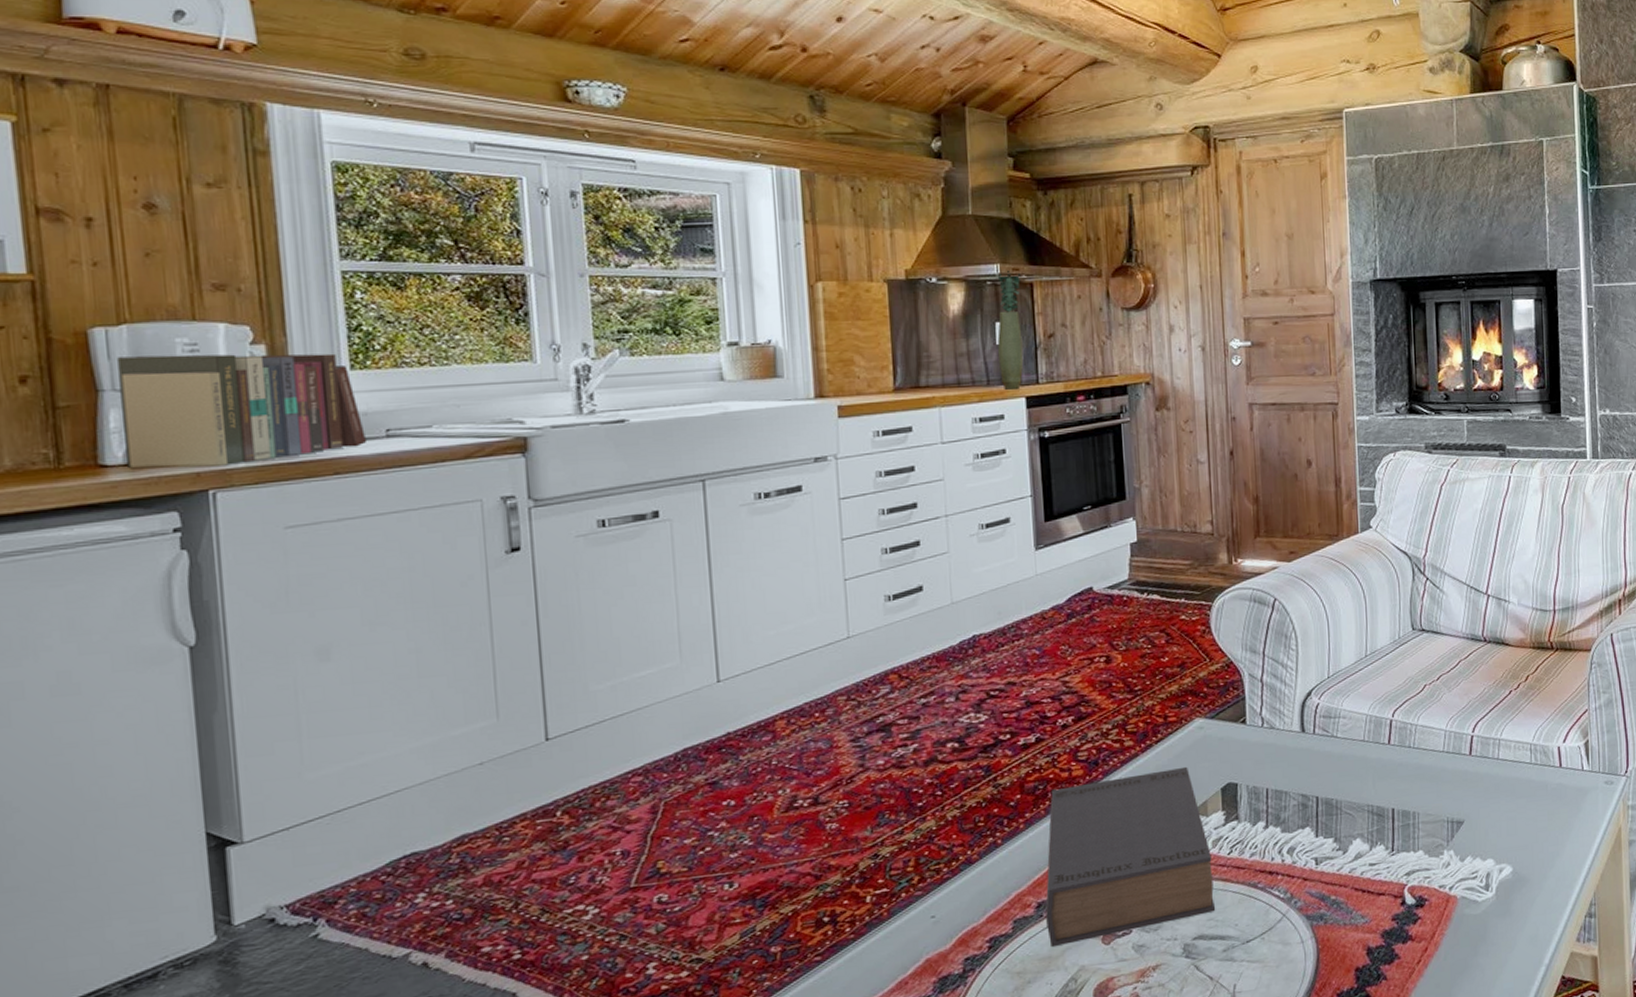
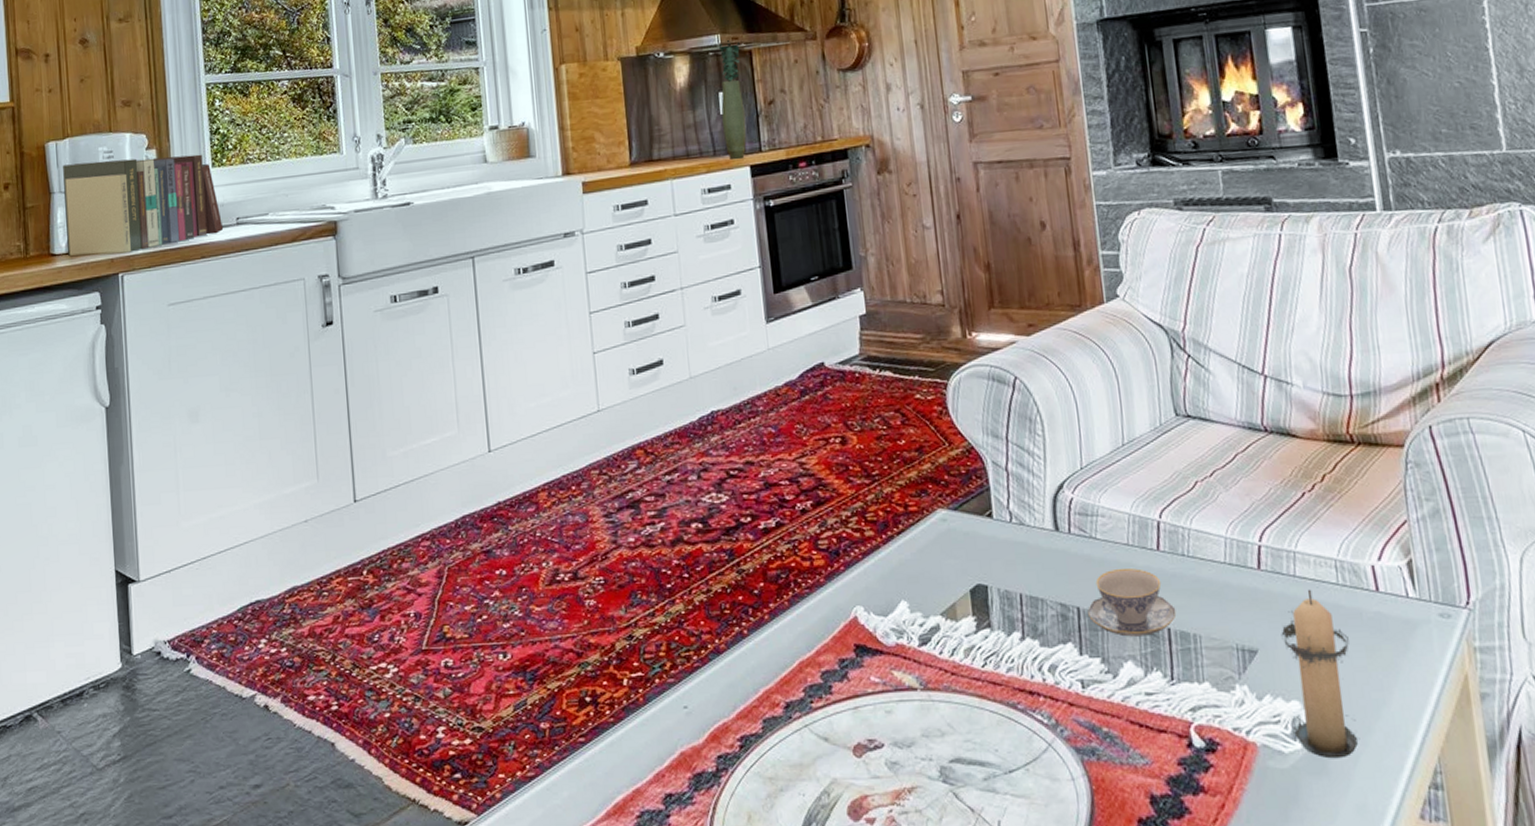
book: present [1045,766,1216,948] -> none [793,562,973,754]
teacup: none [1325,760,1400,819] -> present [1088,568,1177,637]
candle: none [1483,768,1536,903] -> present [1281,589,1359,759]

